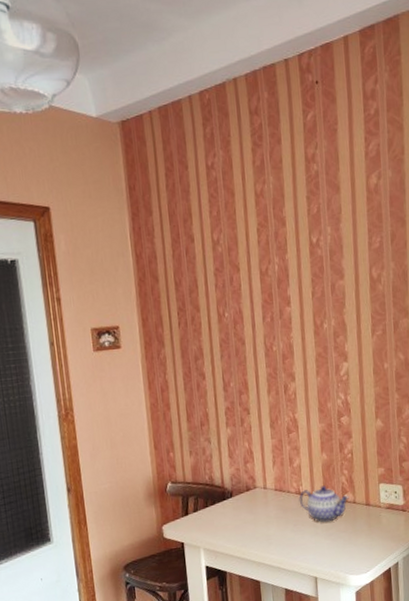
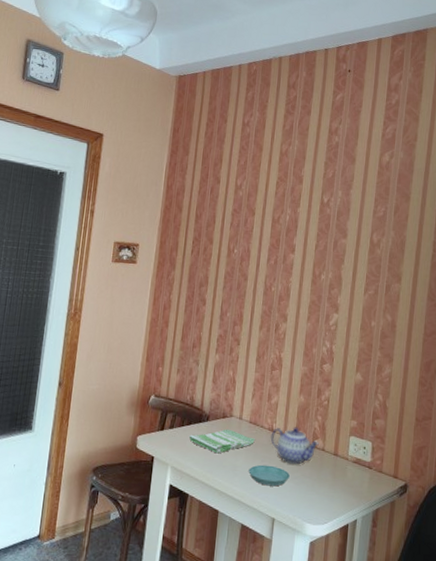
dish towel: none [216,500,285,527] -> present [189,429,256,454]
saucer: none [282,527,325,548] -> present [248,464,290,487]

